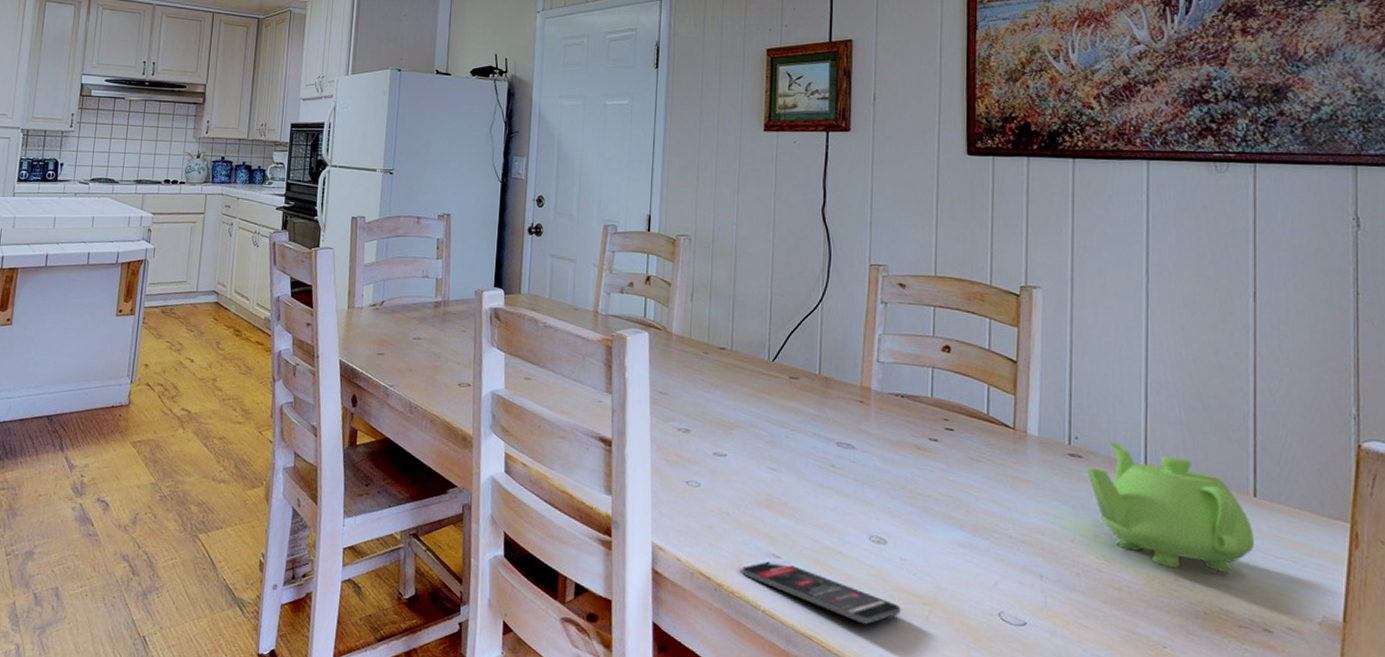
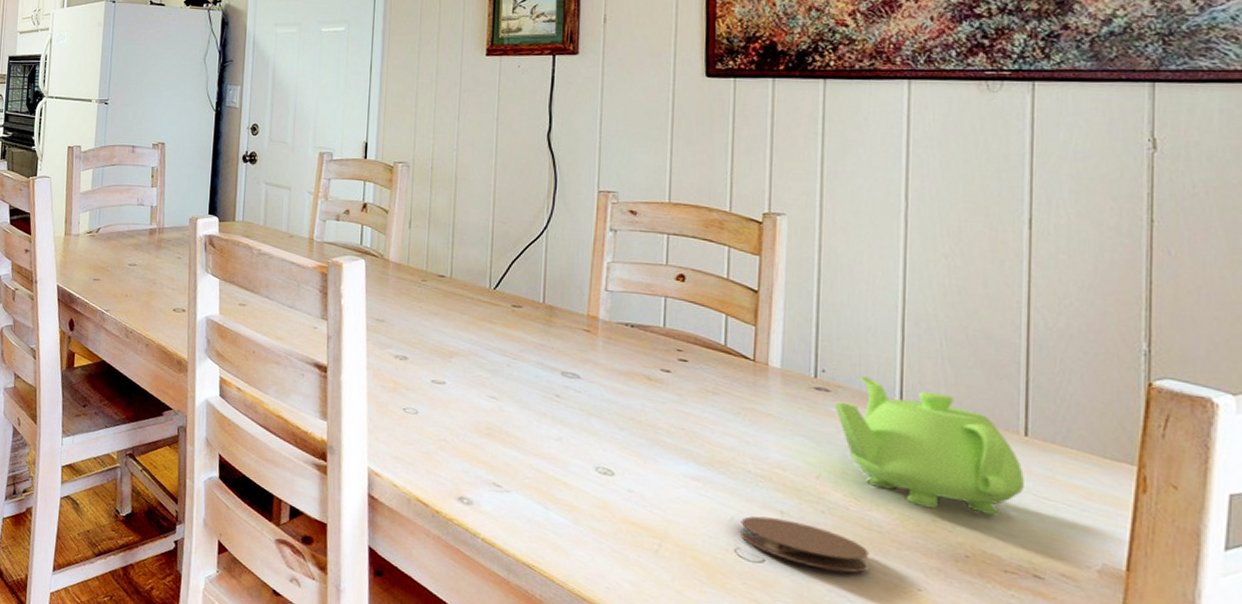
smartphone: present [742,561,901,625] -> none [461,490,629,557]
coaster: none [1003,580,1120,633] -> present [740,516,869,573]

